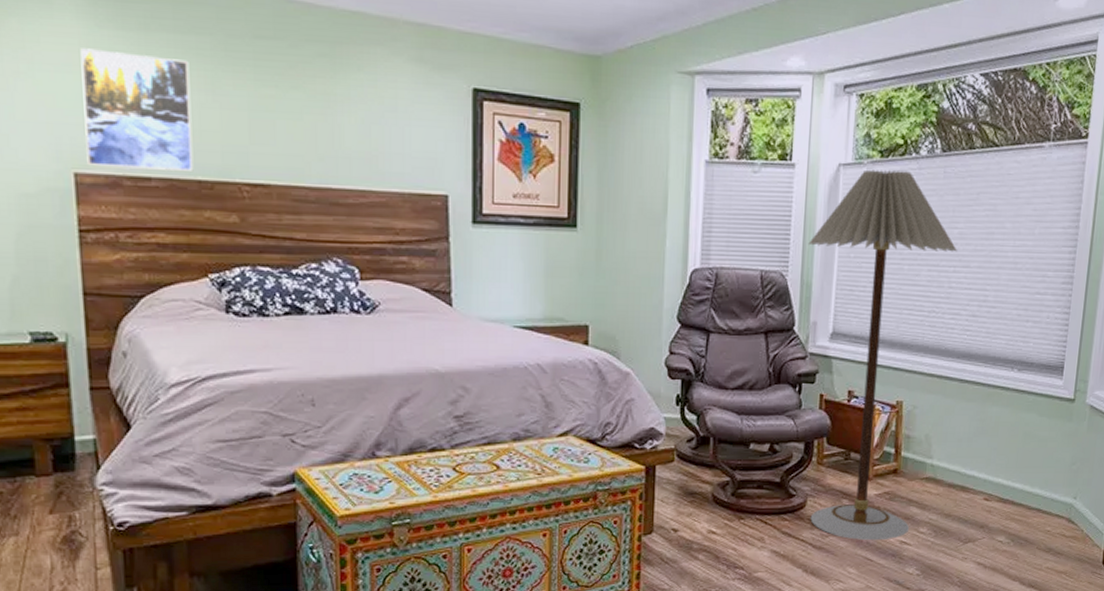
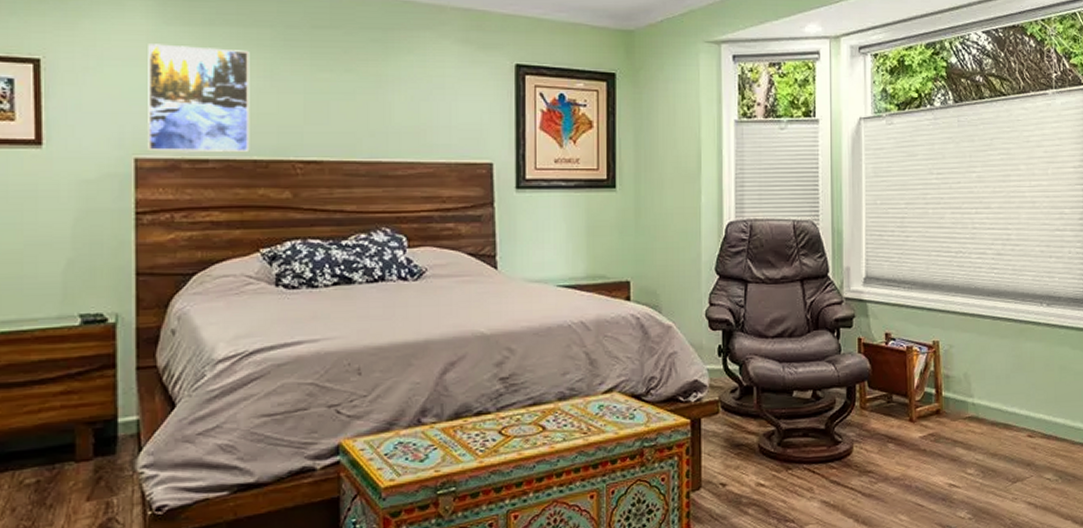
floor lamp: present [808,169,957,541] -> none [836,122,977,486]

